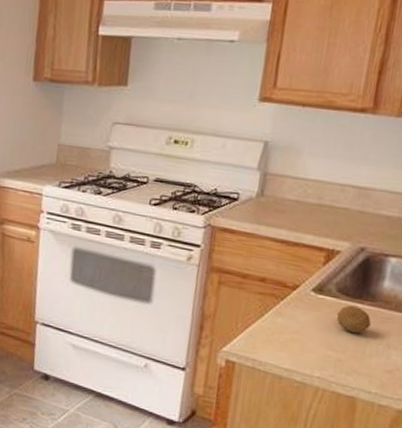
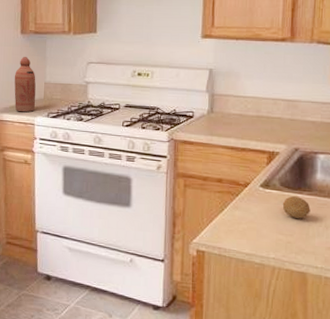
bottle: none [20,109,48,180] -> present [14,56,36,113]

